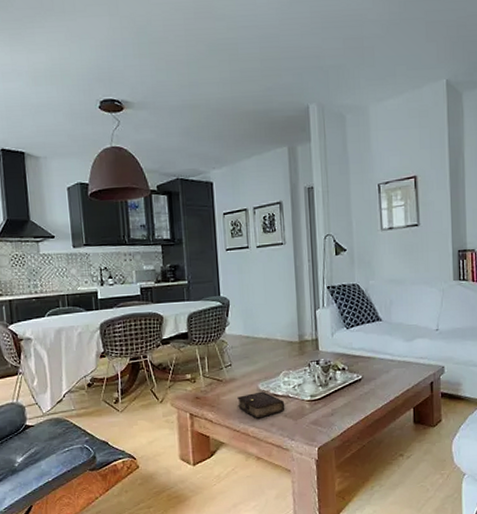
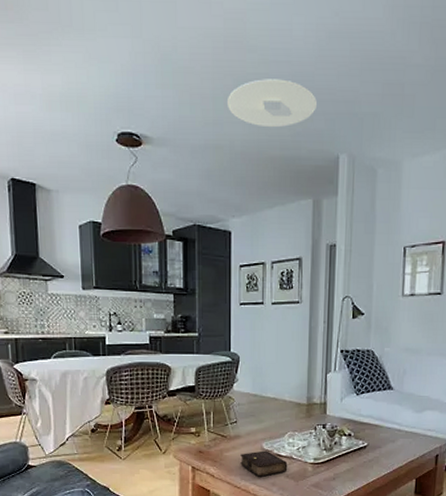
ceiling light: none [201,42,284,86] -> present [228,79,317,128]

